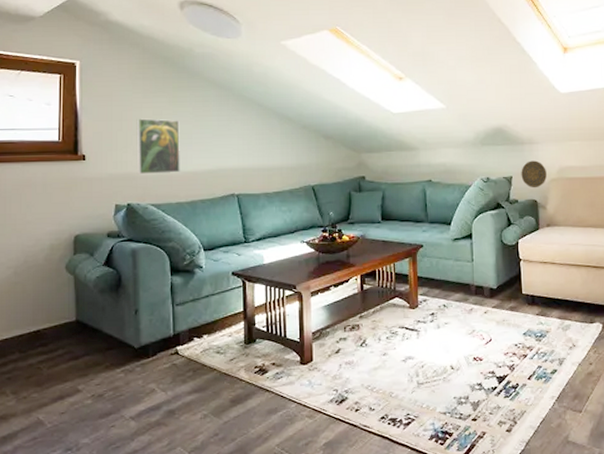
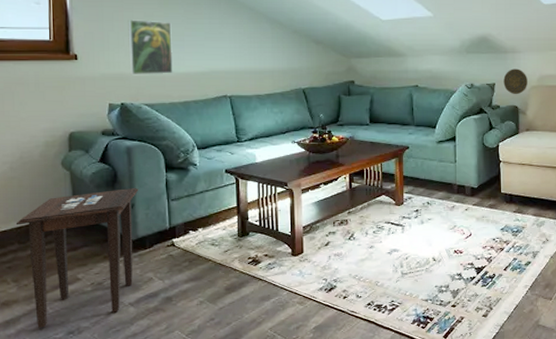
side table: none [17,291,143,444] -> present [15,187,139,328]

